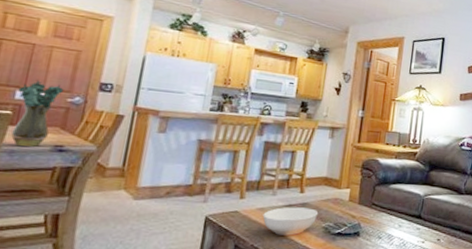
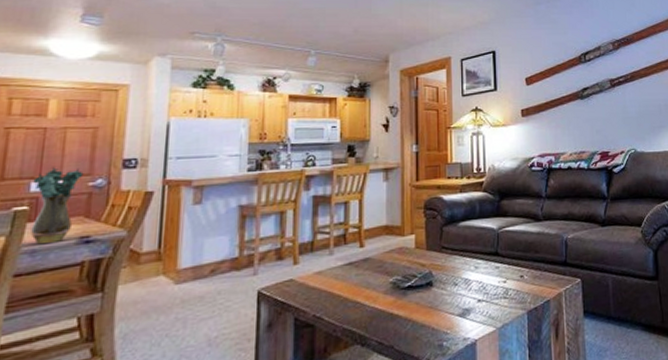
bowl: present [262,207,319,236] -> none [321,263,384,300]

